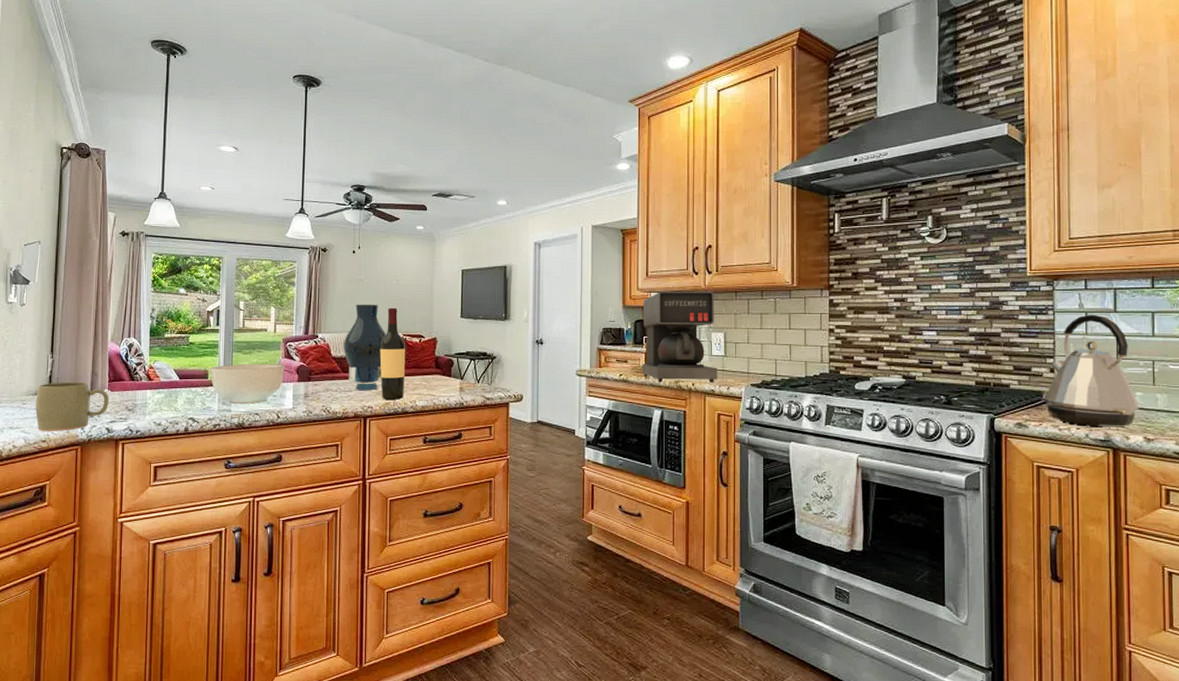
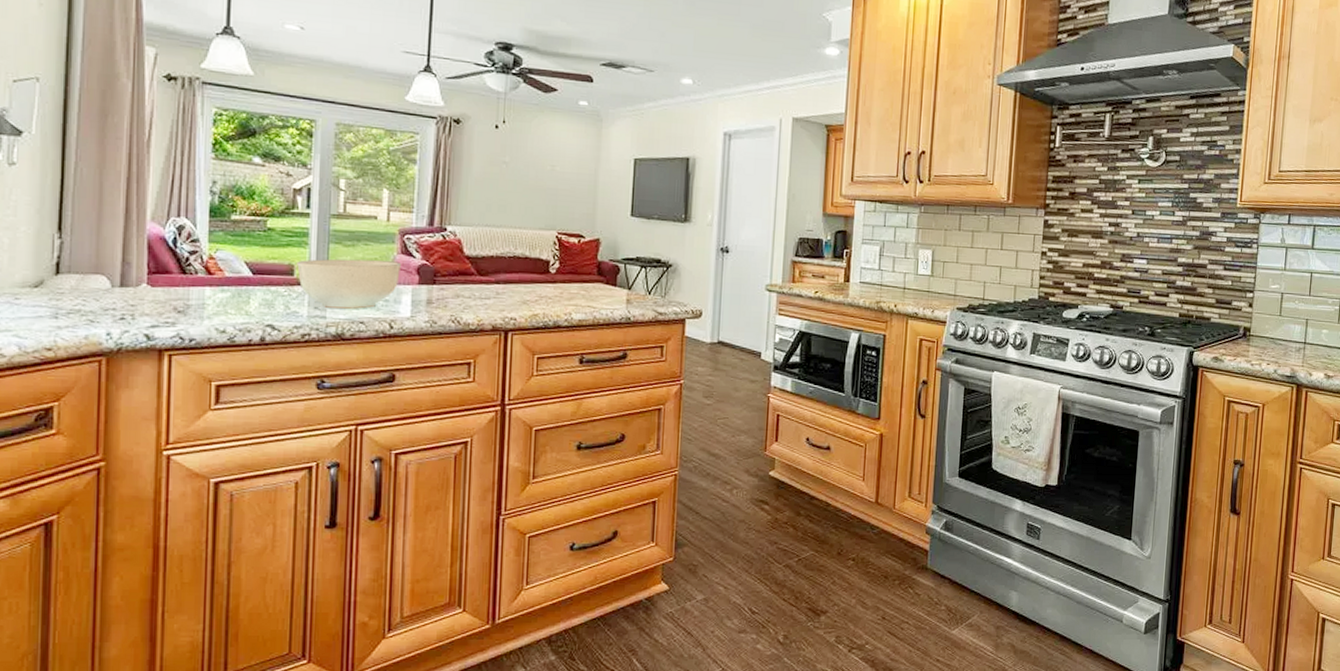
mug: present [35,381,110,432] -> none [34,271,150,338]
vase: present [343,305,387,391] -> none [479,193,537,299]
wine bottle: present [379,307,406,400] -> none [527,198,561,311]
coffee maker: present [642,290,718,383] -> none [840,199,925,305]
kettle: present [1045,314,1140,428] -> none [1241,250,1324,364]

